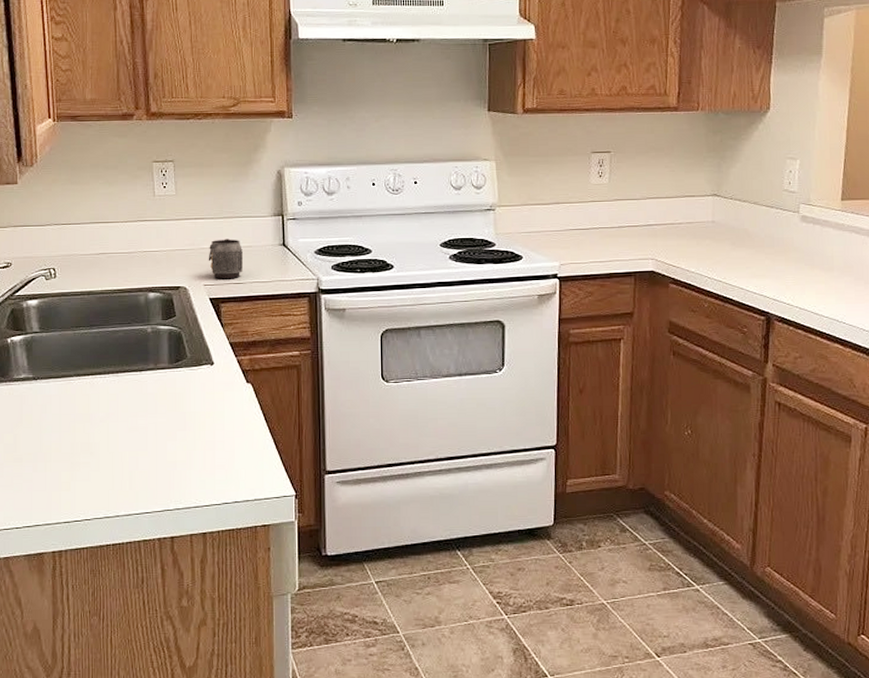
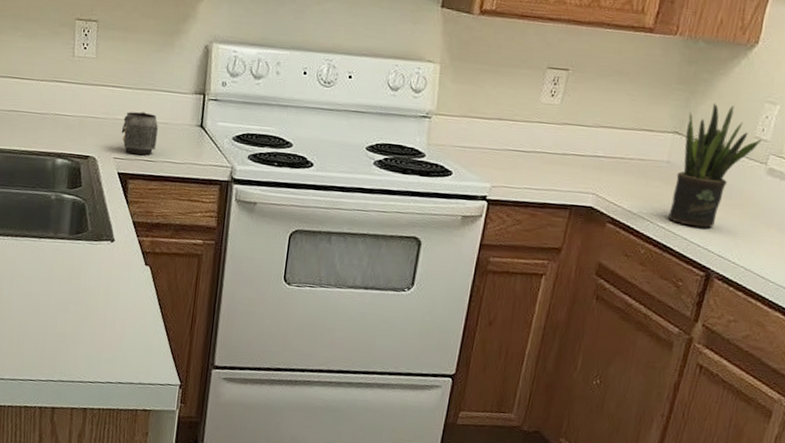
potted plant: none [722,164,790,277] -> present [668,102,761,228]

